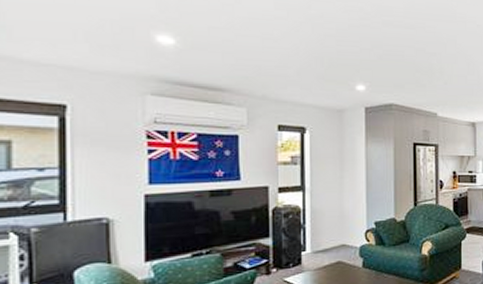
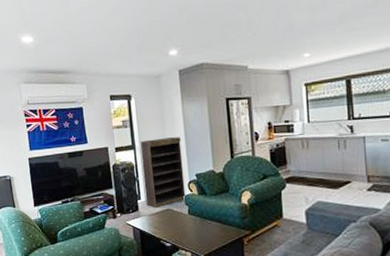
bookshelf: none [312,180,361,262] -> present [140,137,186,209]

